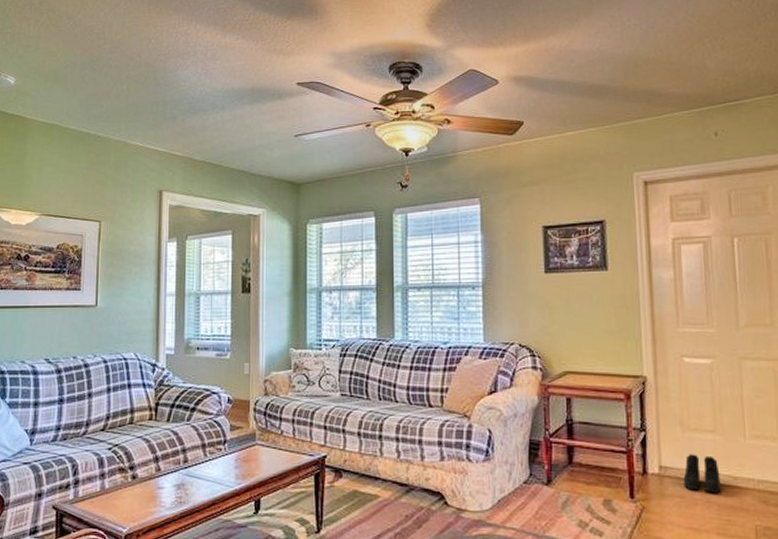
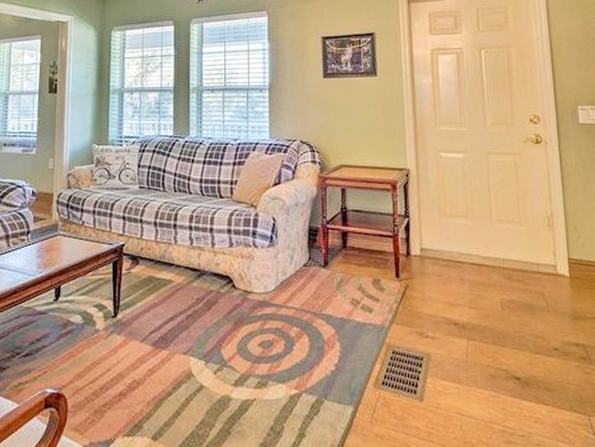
boots: present [683,454,721,493] -> none [441,237,473,271]

